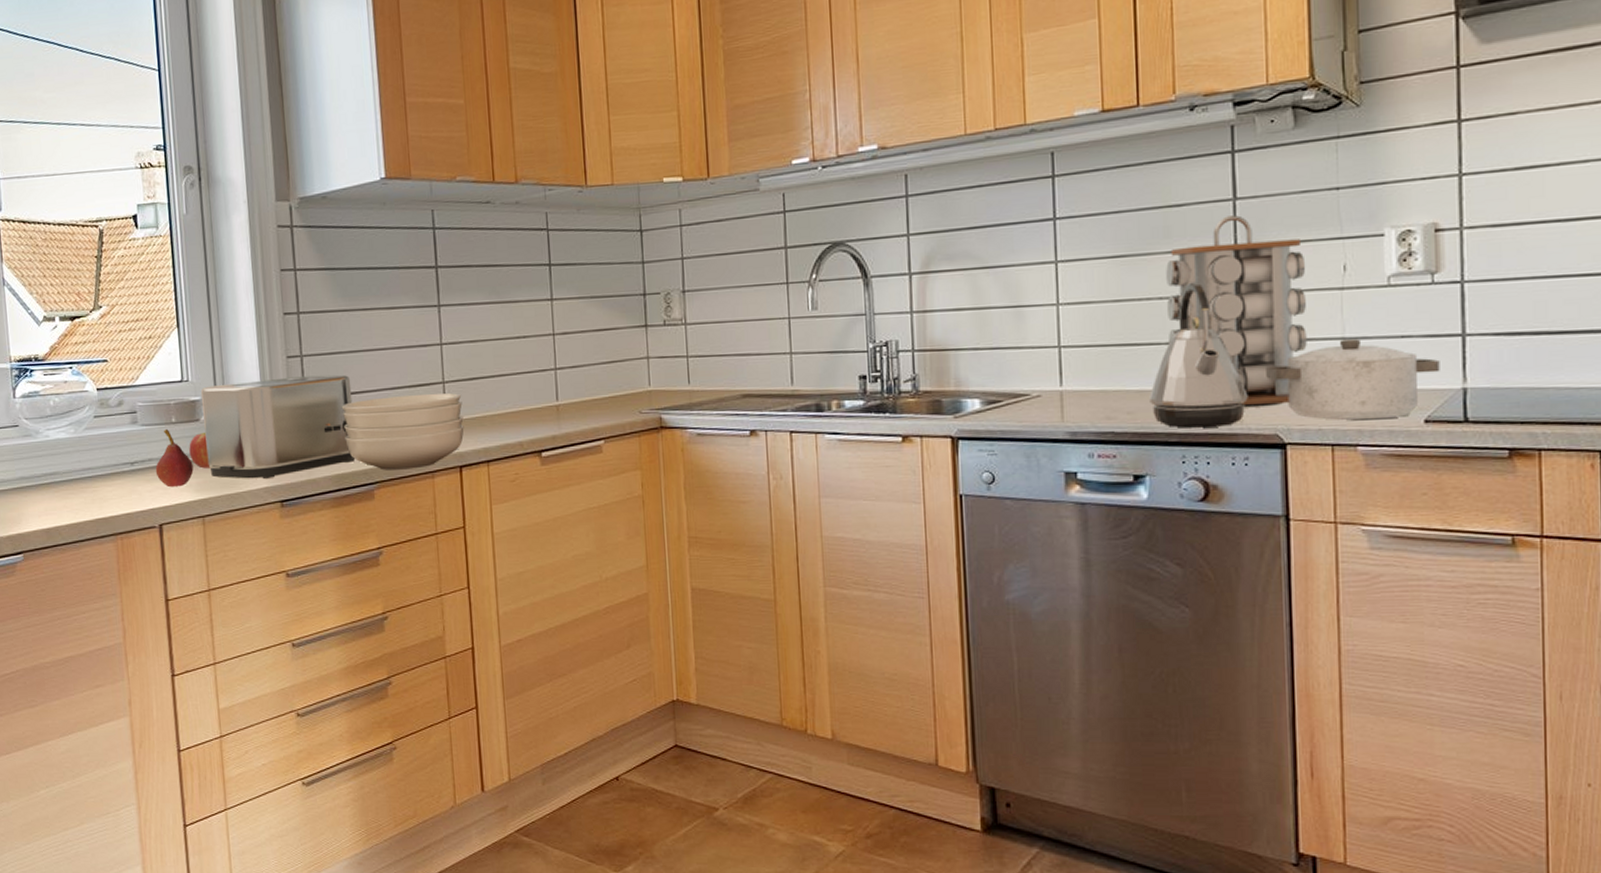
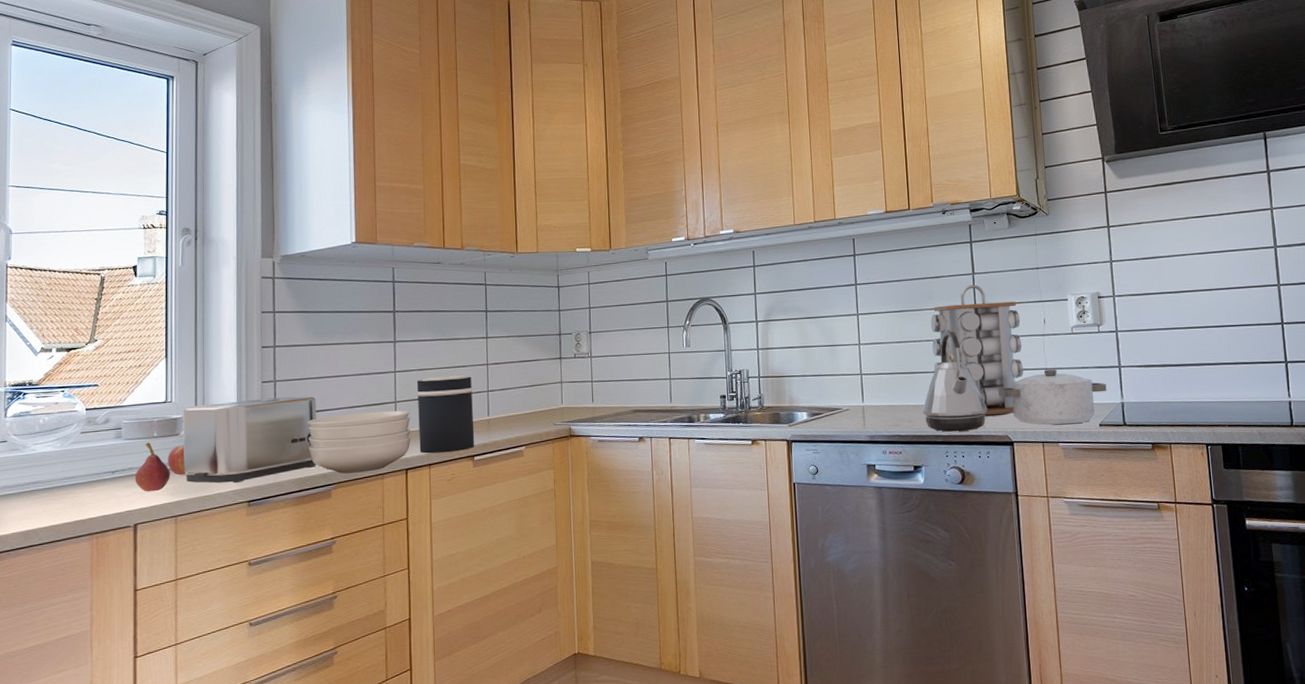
cylinder: none [468,349,542,448] -> present [416,375,475,454]

